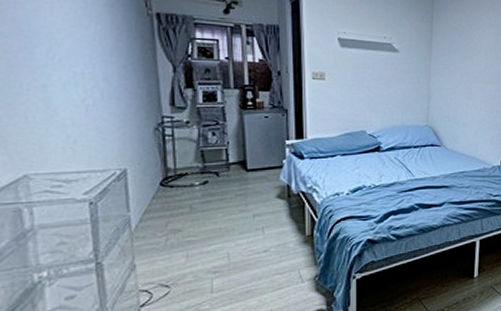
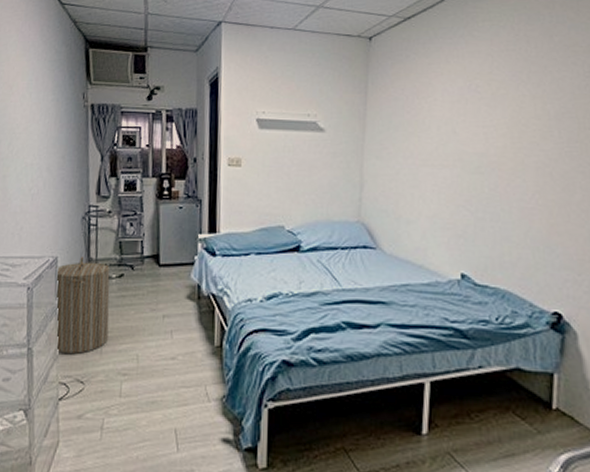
laundry hamper: none [125,166,195,262] -> present [54,256,110,354]

